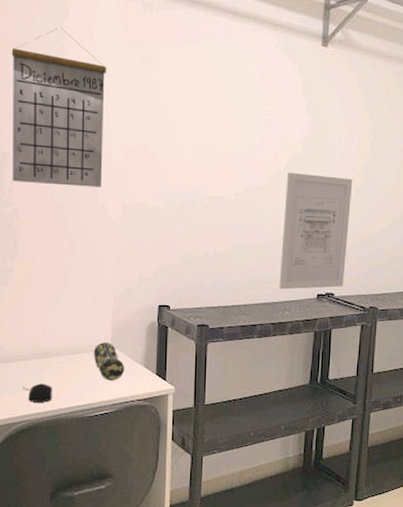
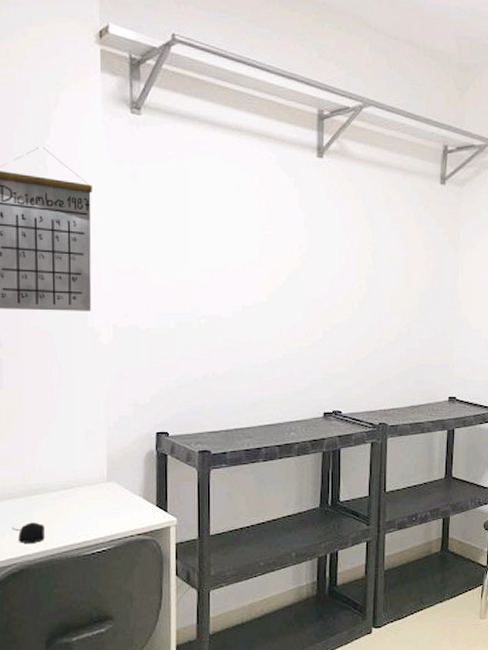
pencil case: present [93,342,125,381] -> none [88,475,123,515]
wall art: present [279,172,353,290] -> none [283,287,356,410]

